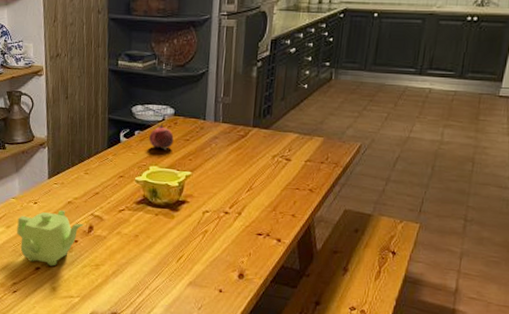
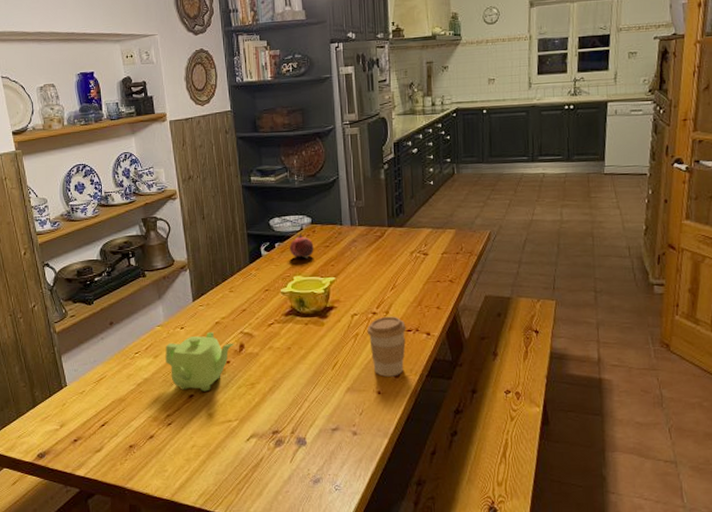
coffee cup: none [216,217,257,277] -> present [367,316,406,377]

